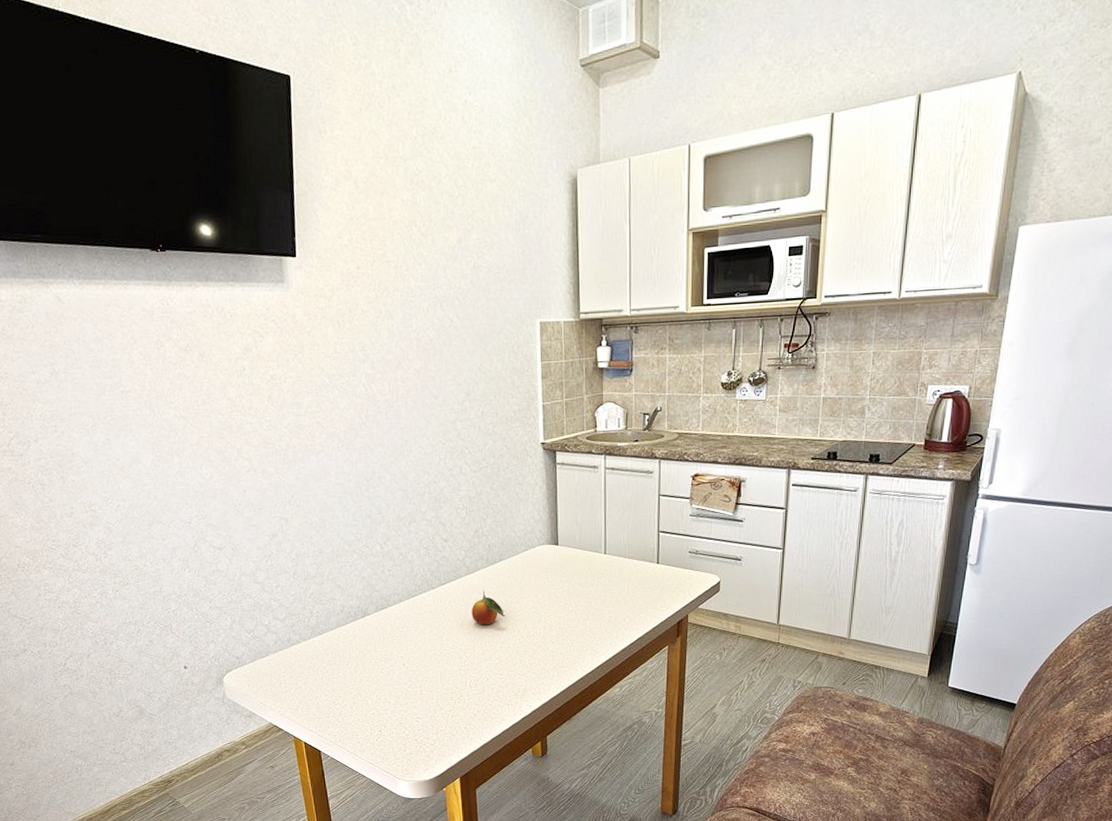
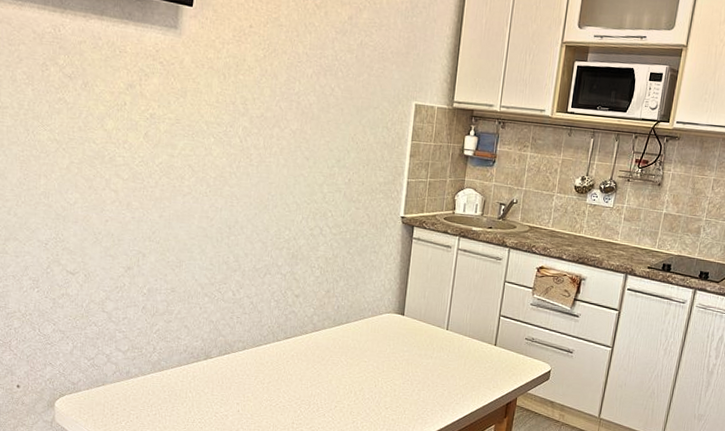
fruit: present [471,591,506,626] -> none [311,349,345,384]

